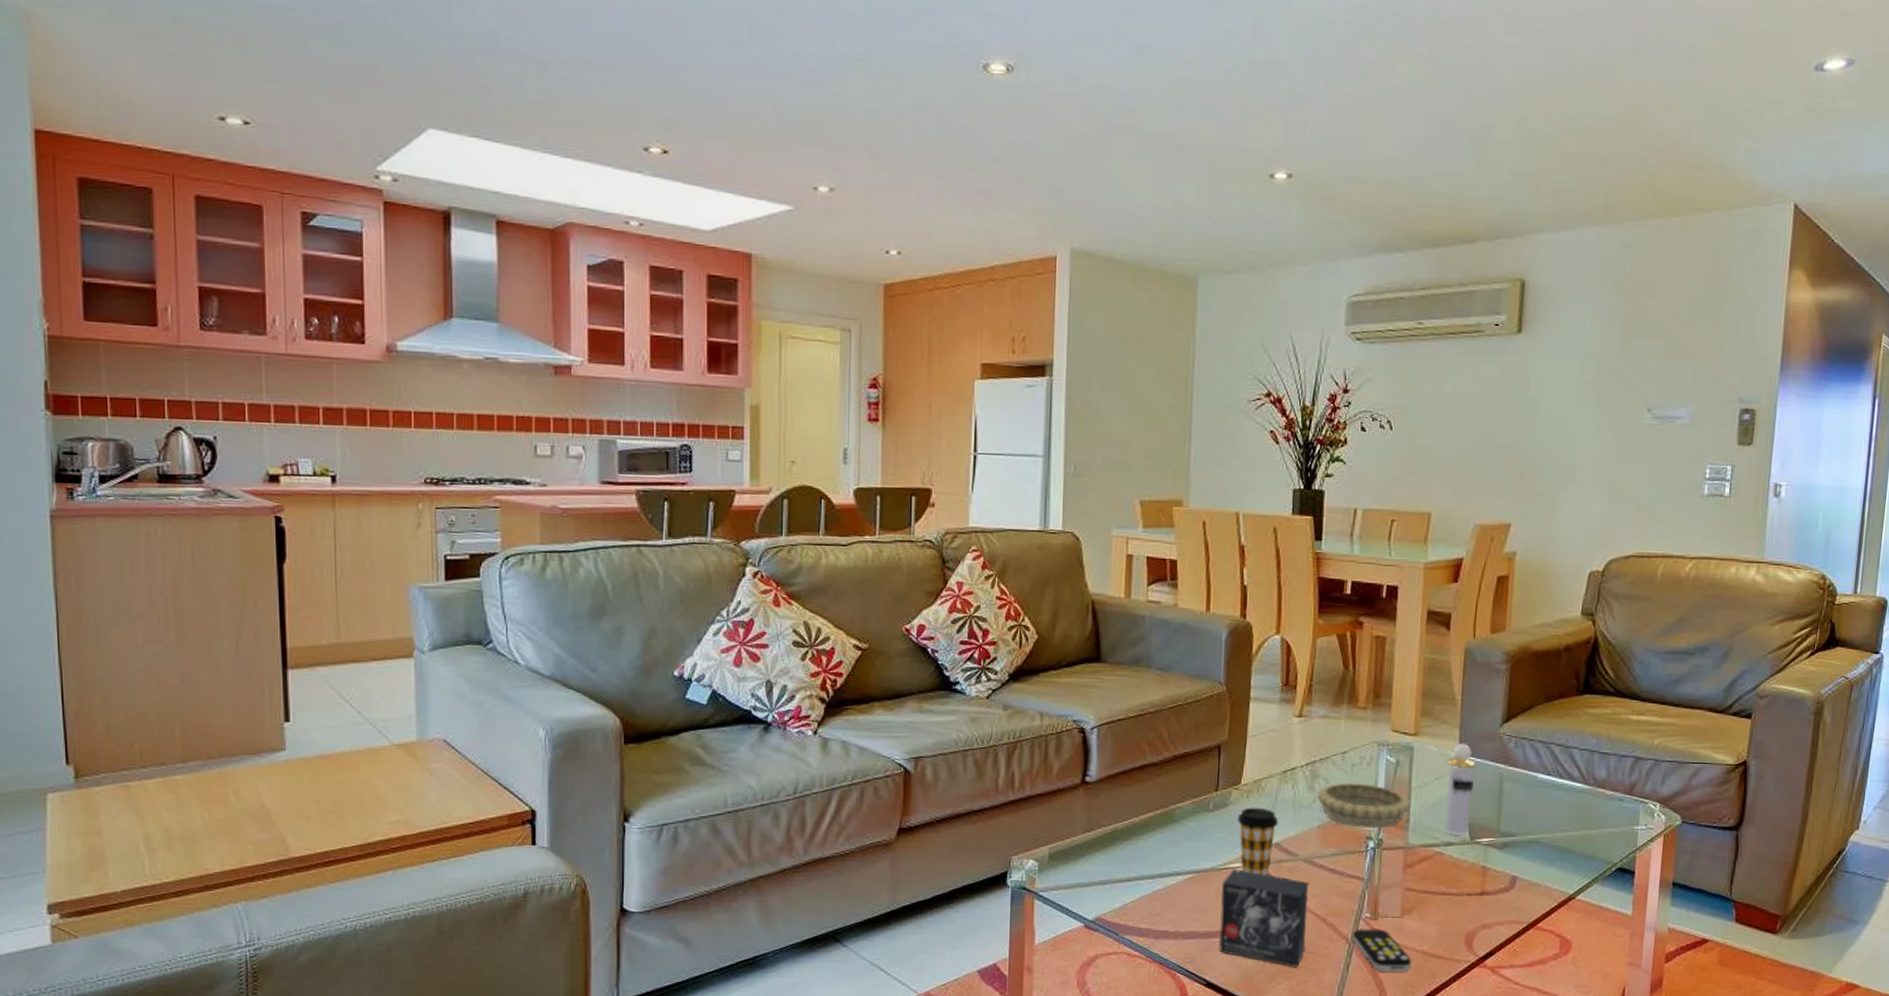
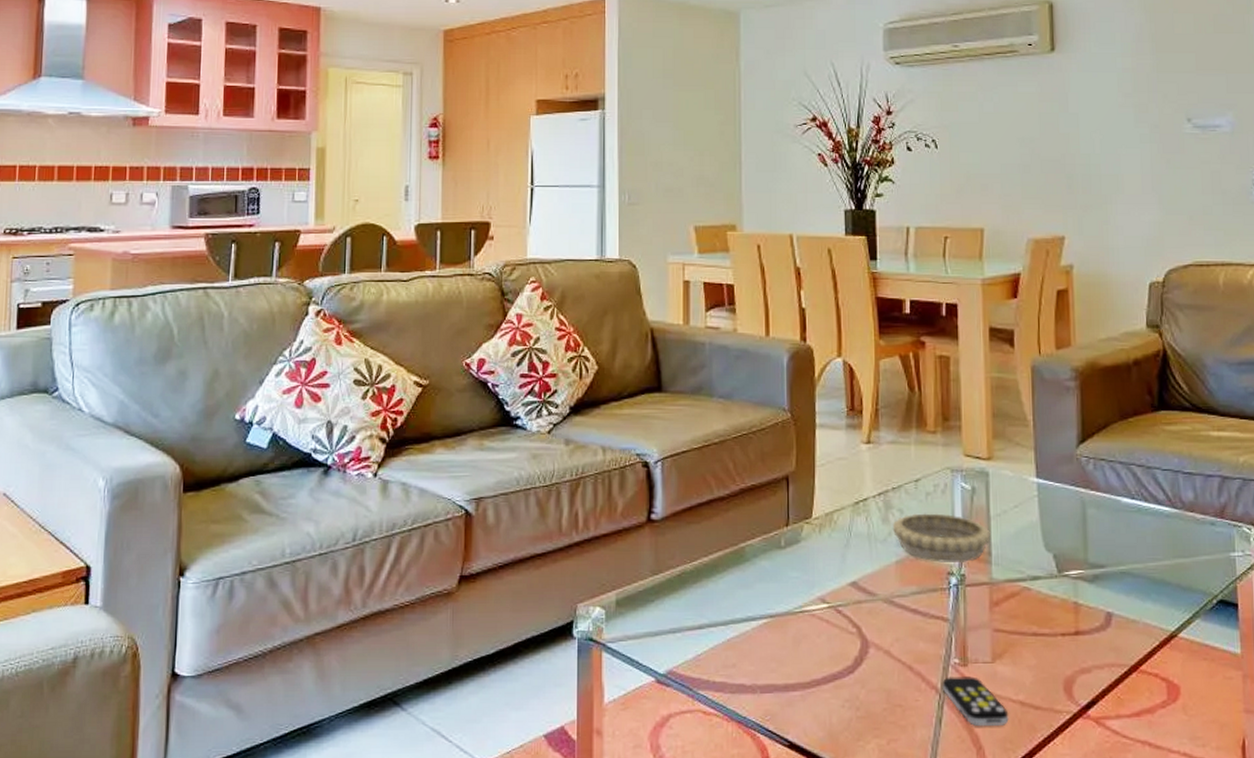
small box: present [1219,869,1309,967] -> none [798,612,893,723]
coffee cup: present [1237,807,1279,876] -> none [811,543,854,619]
perfume bottle: present [1445,743,1476,836] -> none [1024,466,1055,568]

